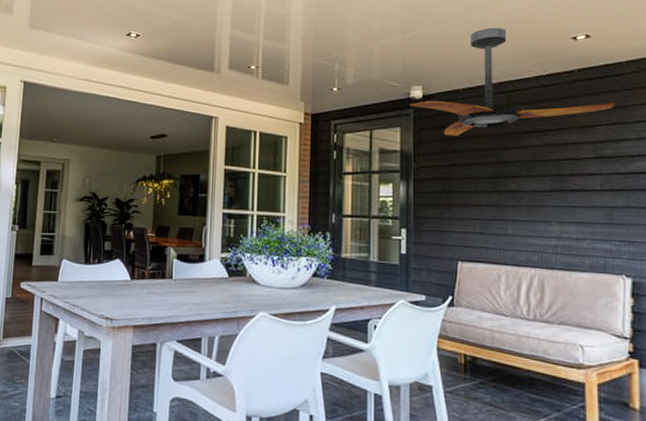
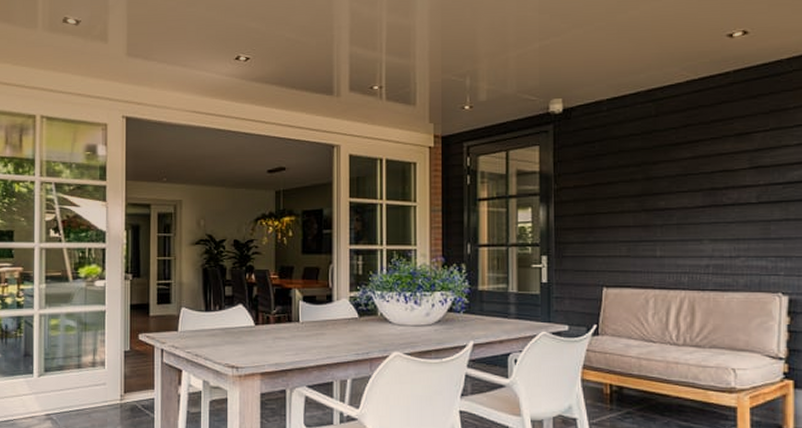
ceiling fan: present [410,27,616,136] -> none [549,27,775,152]

